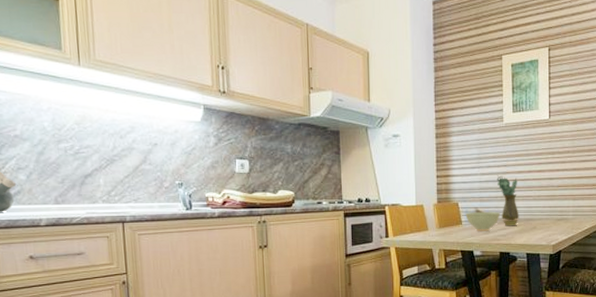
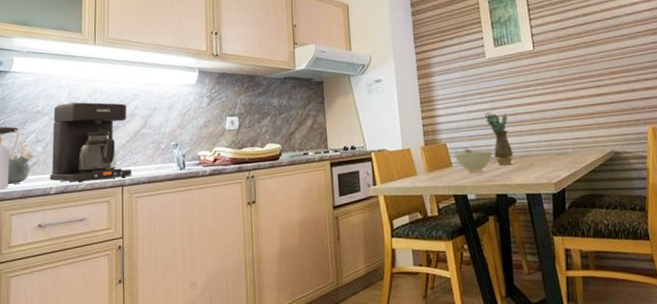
coffee maker: none [35,129,133,215] -> present [49,102,132,182]

